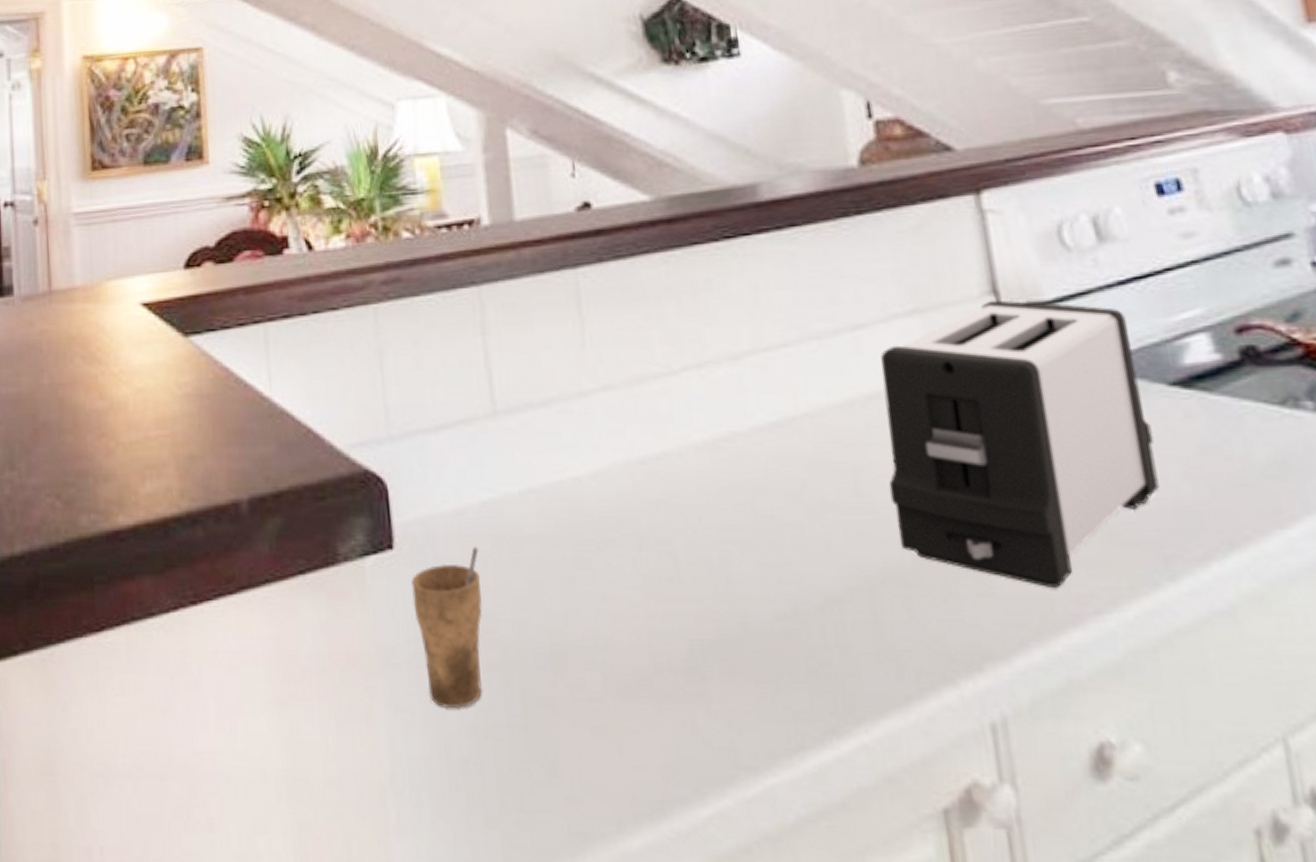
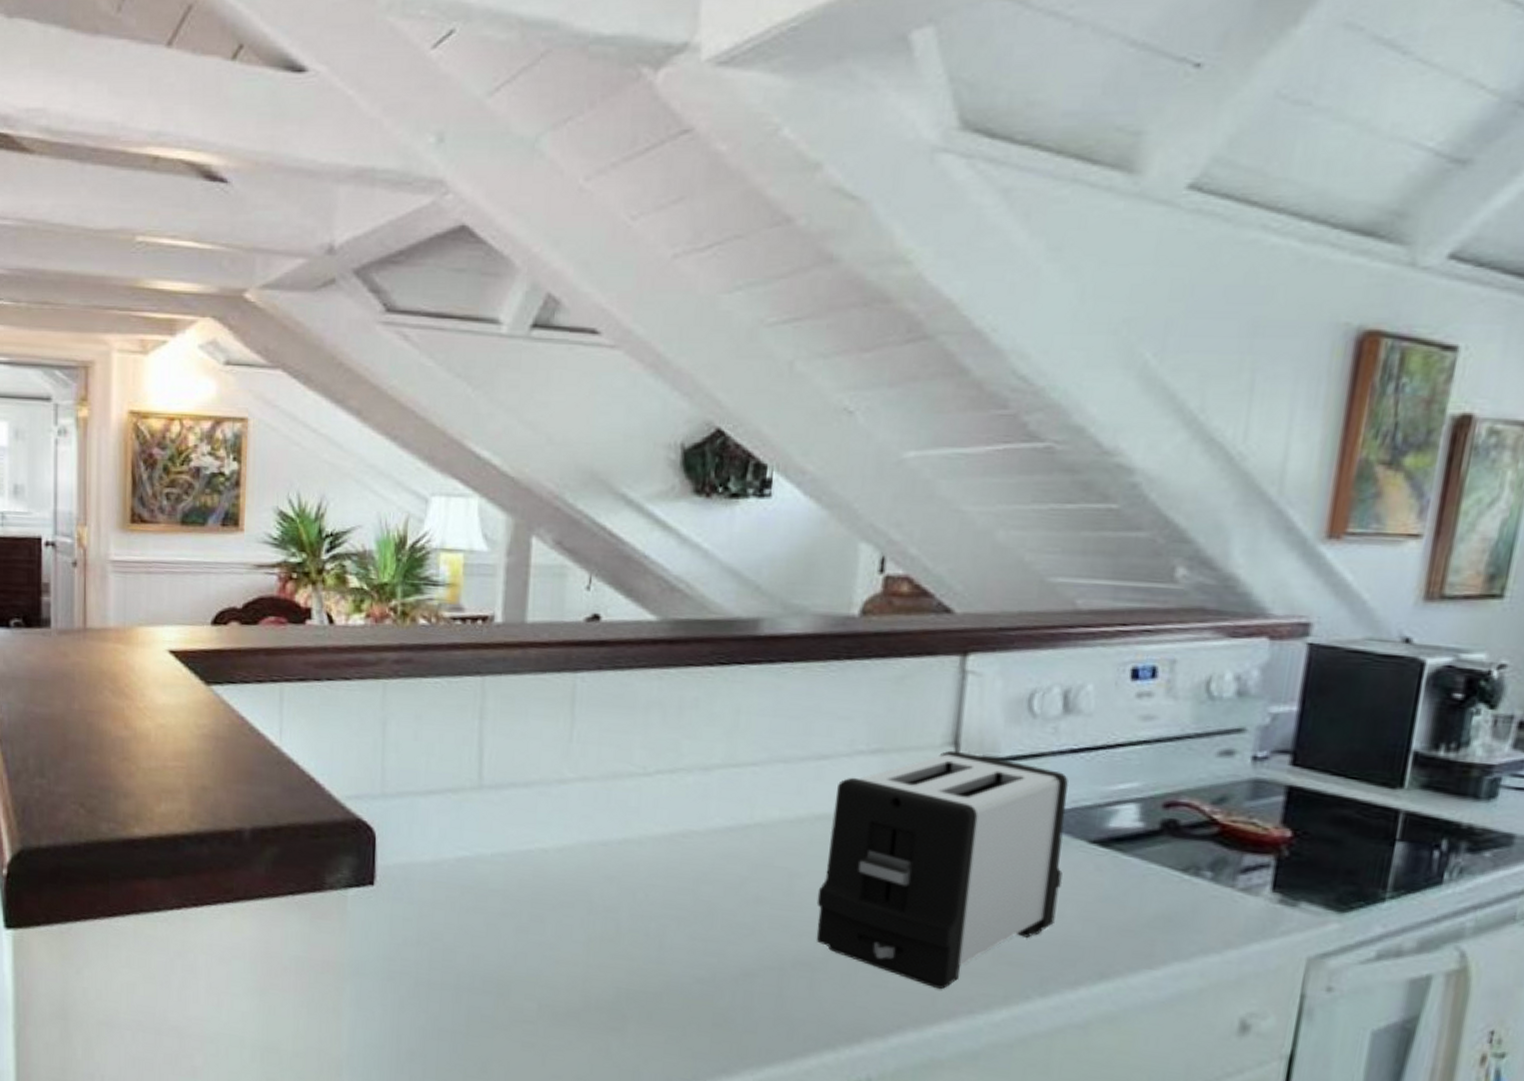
cup: present [411,547,483,709] -> none [385,893,448,1015]

